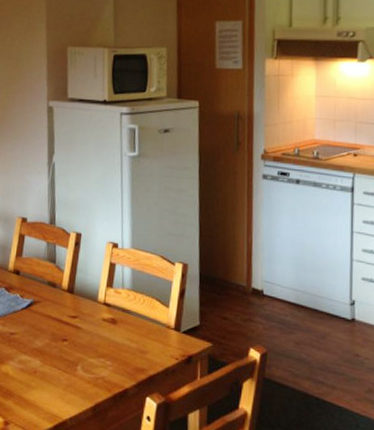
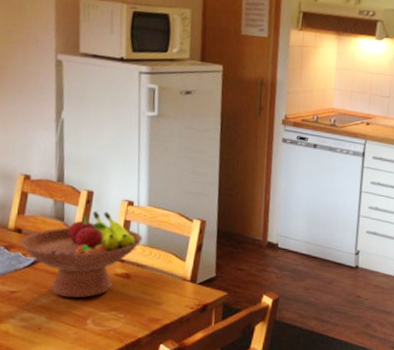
fruit bowl: none [17,253,127,343] -> present [19,211,143,298]

